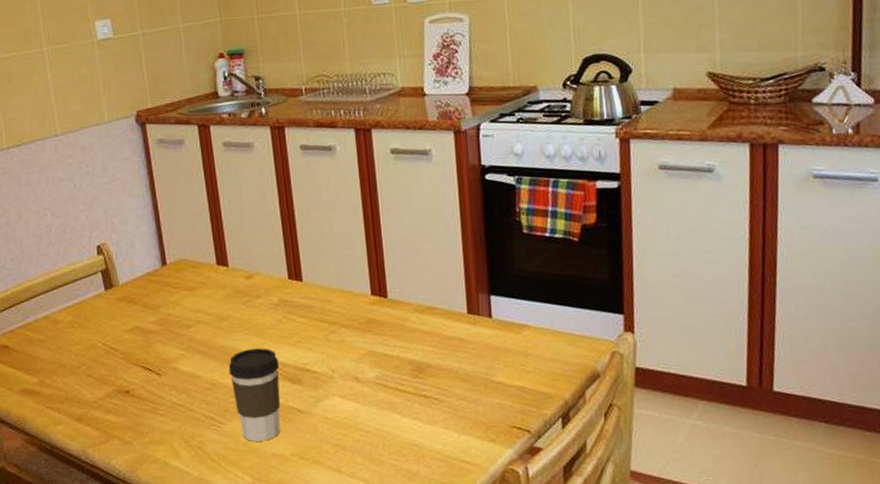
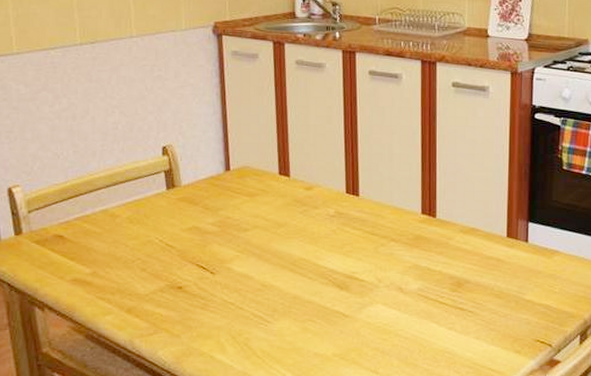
coffee cup: present [228,348,281,442] -> none [281,255,329,341]

